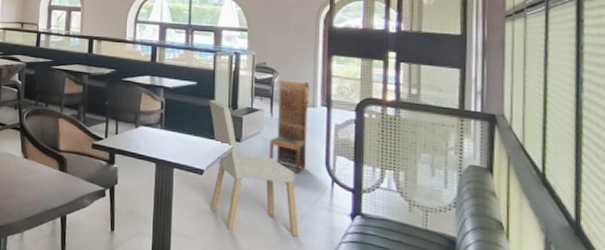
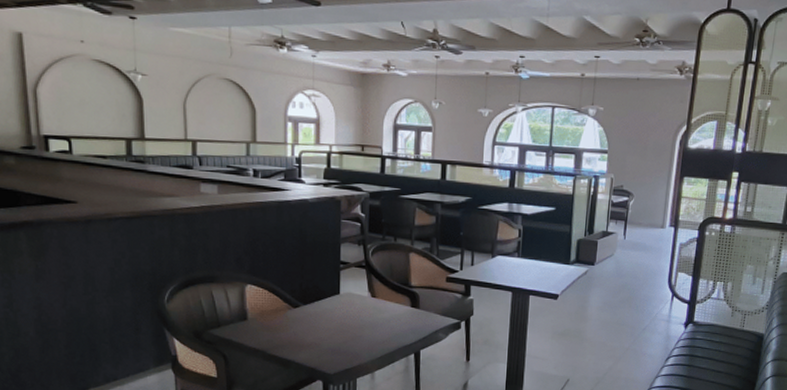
dining chair: present [209,99,299,237] -> none [562,224,642,348]
dining chair: present [269,79,309,174] -> none [619,202,661,291]

